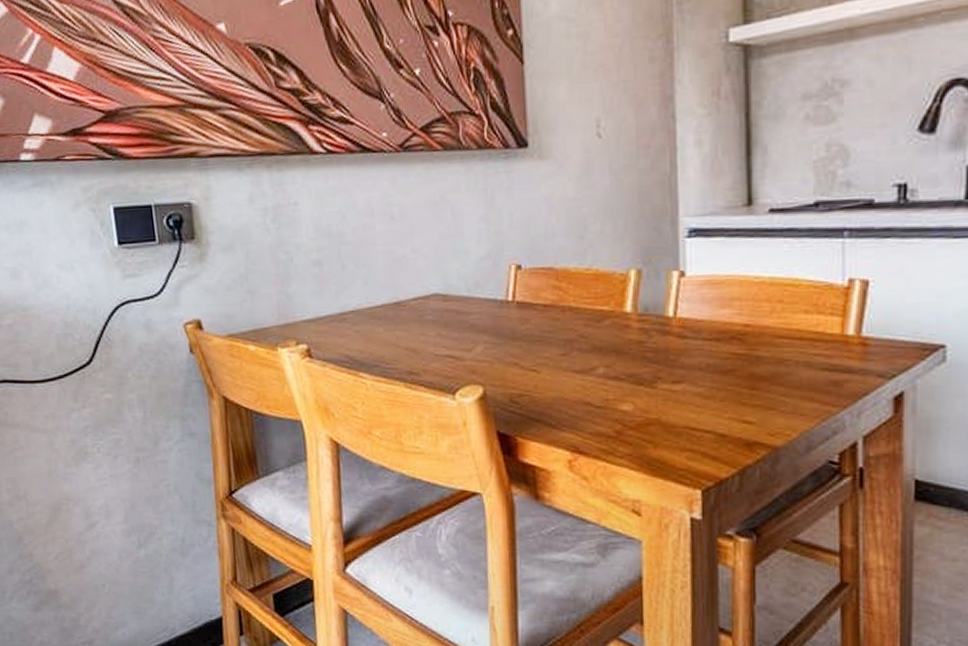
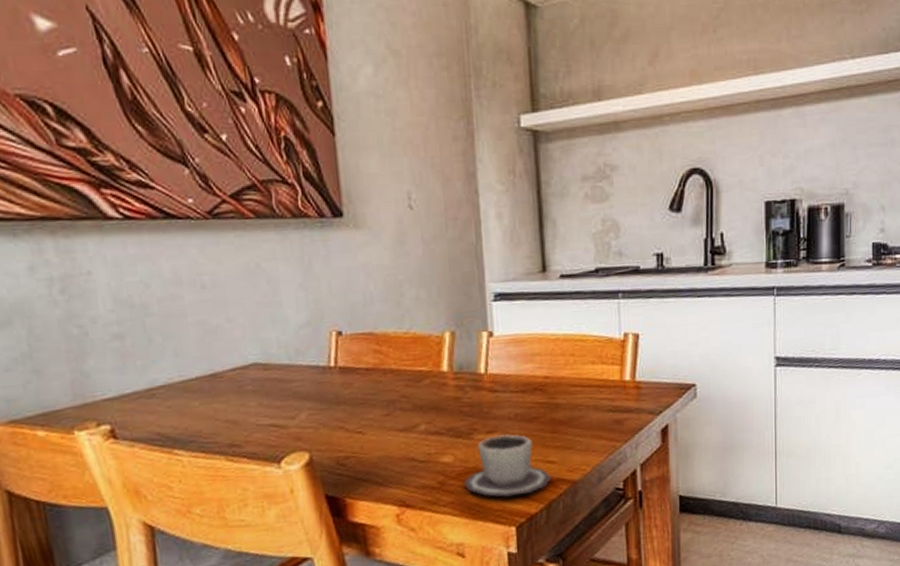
cup: none [644,386,746,456] -> present [464,434,551,497]

